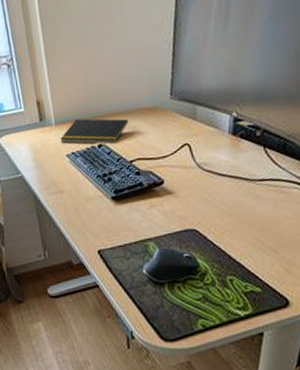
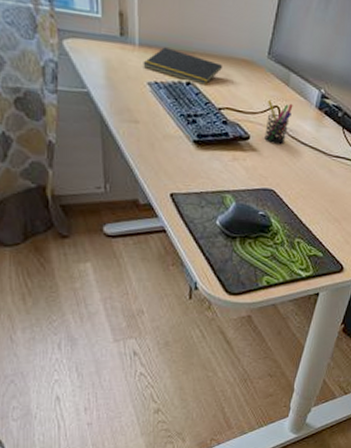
pen holder: none [177,137,204,184] -> present [264,99,293,145]

